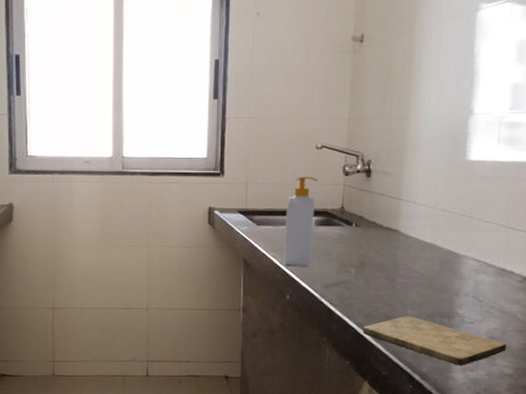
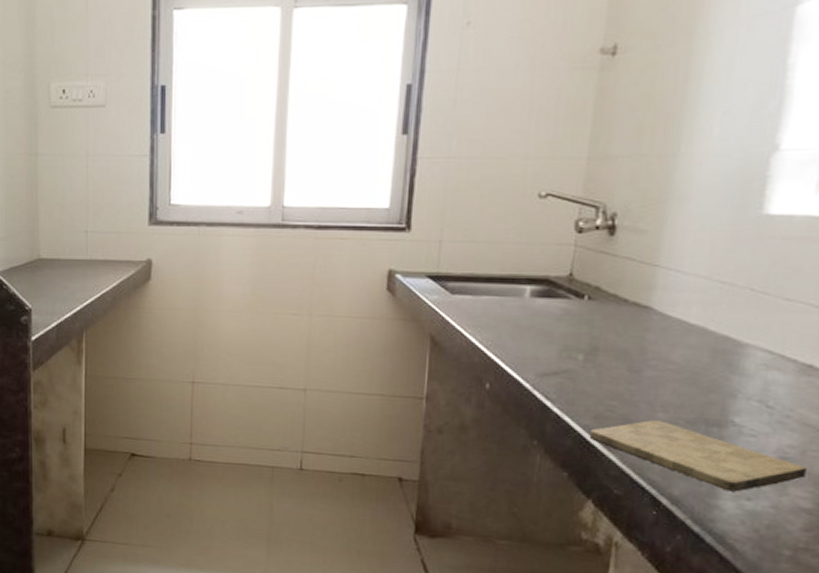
soap bottle: present [283,176,318,268] -> none [483,233,539,350]

